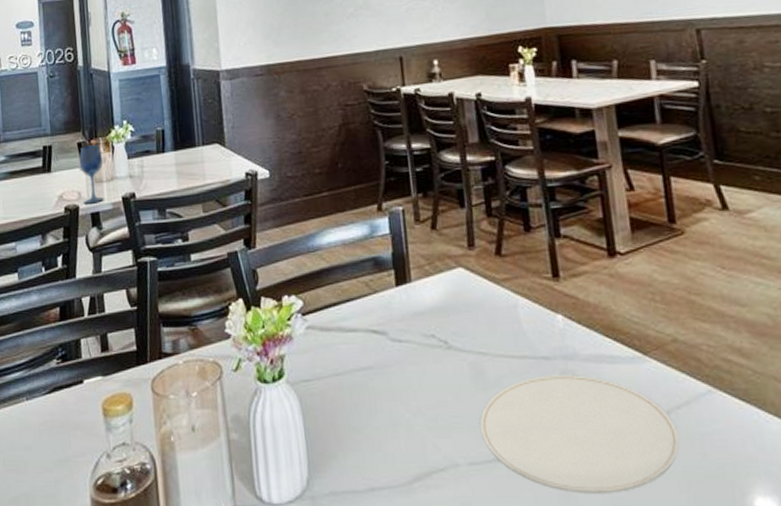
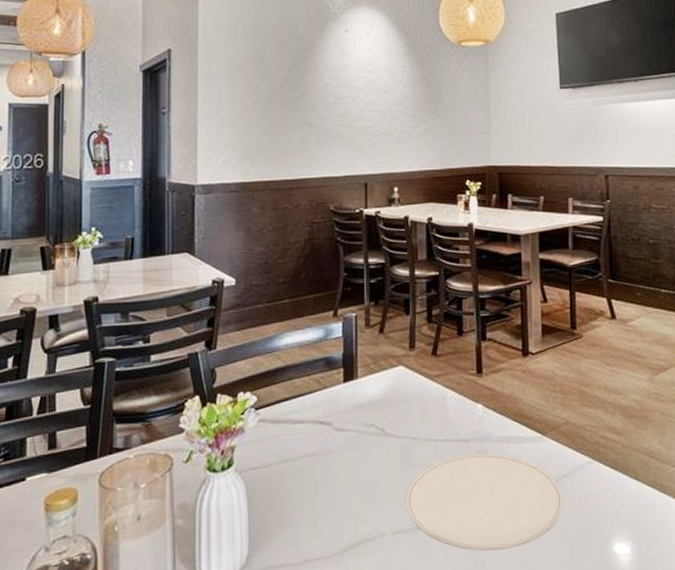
wineglass: present [79,143,104,205] -> none [40,248,67,308]

